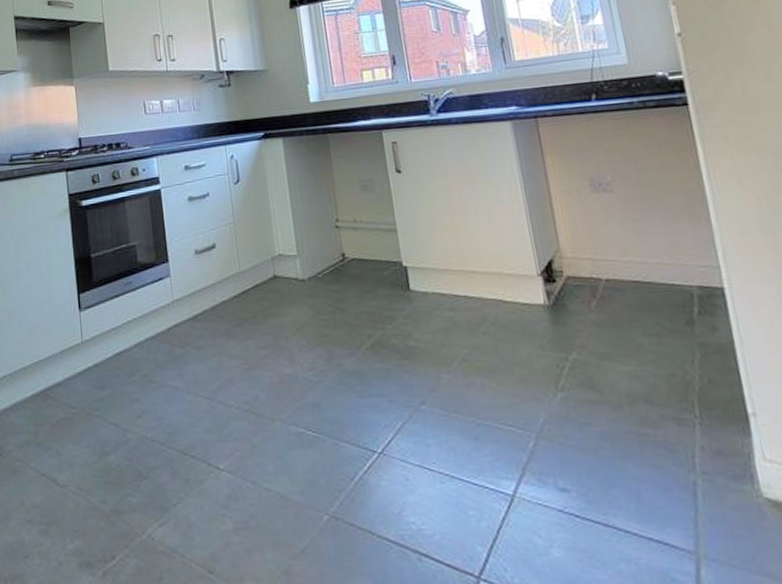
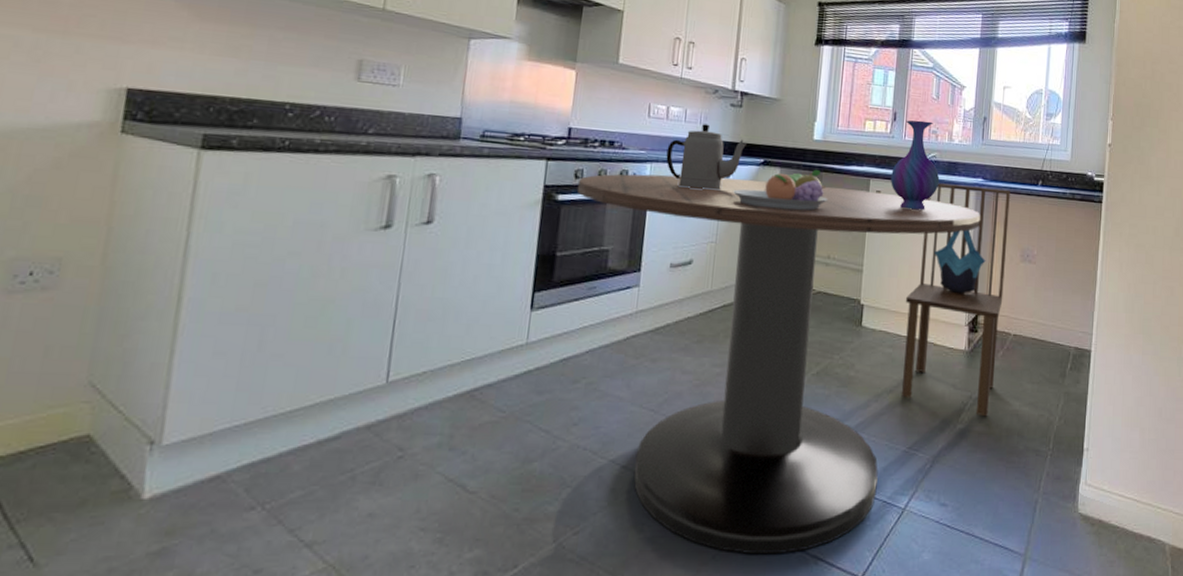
dining table: none [96,140,527,549] -> present [576,174,980,555]
teapot: none [168,109,244,175] -> present [666,124,748,190]
fruit bowl: none [240,132,340,181] -> present [733,169,827,211]
vase: none [404,56,465,156] -> present [891,120,940,211]
dining chair: none [452,113,597,381] -> present [901,183,1010,417]
tote bag: none [477,166,546,241] -> present [935,230,986,294]

